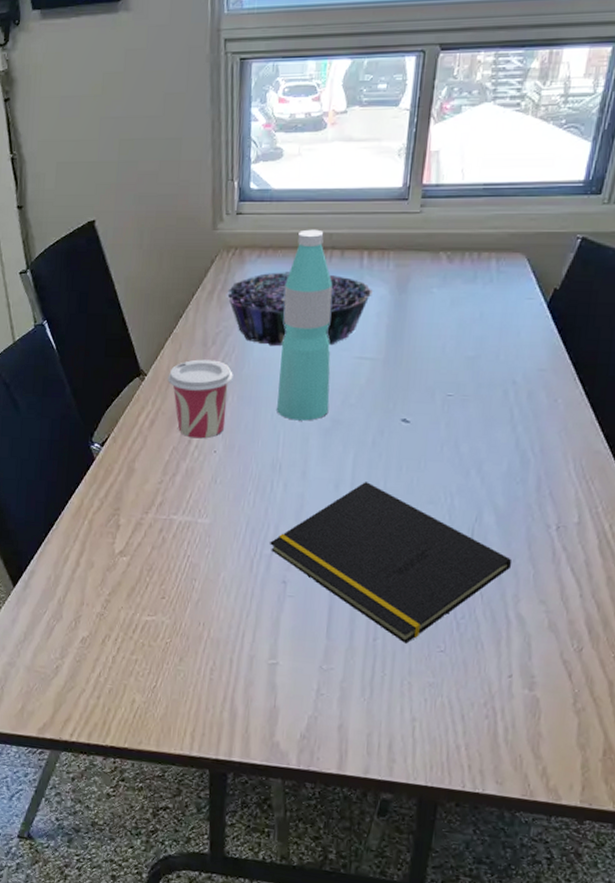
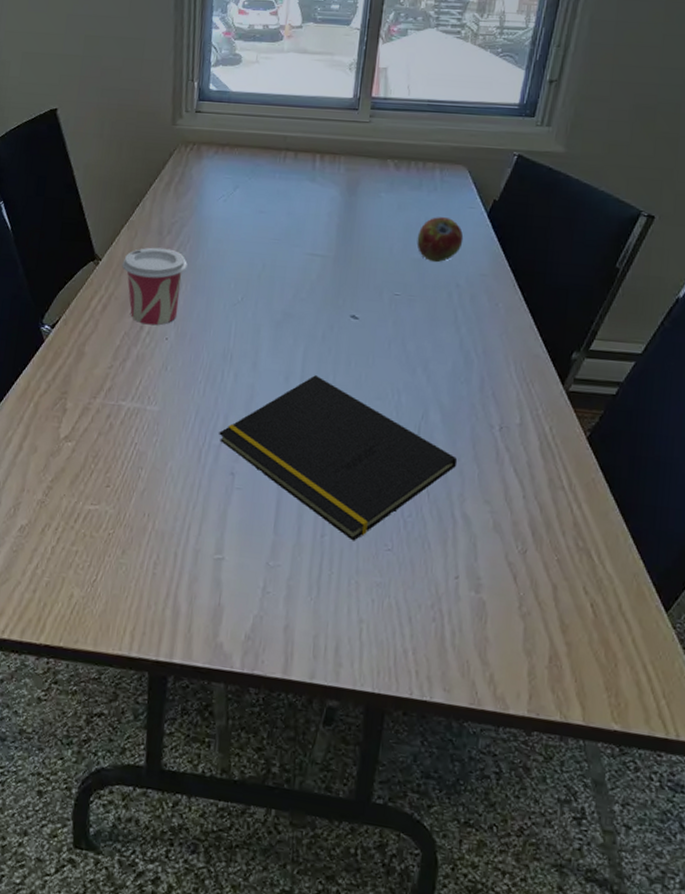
decorative bowl: present [226,272,373,347] -> none [182,168,324,241]
water bottle: present [277,229,333,421] -> none [229,130,286,313]
fruit: none [471,311,521,360] -> present [416,217,464,263]

